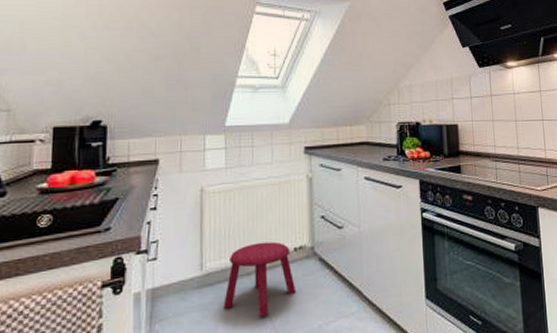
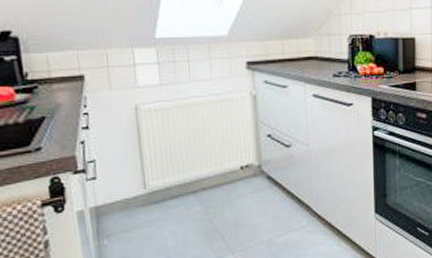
stool: present [223,241,297,316] -> none [171,160,245,231]

